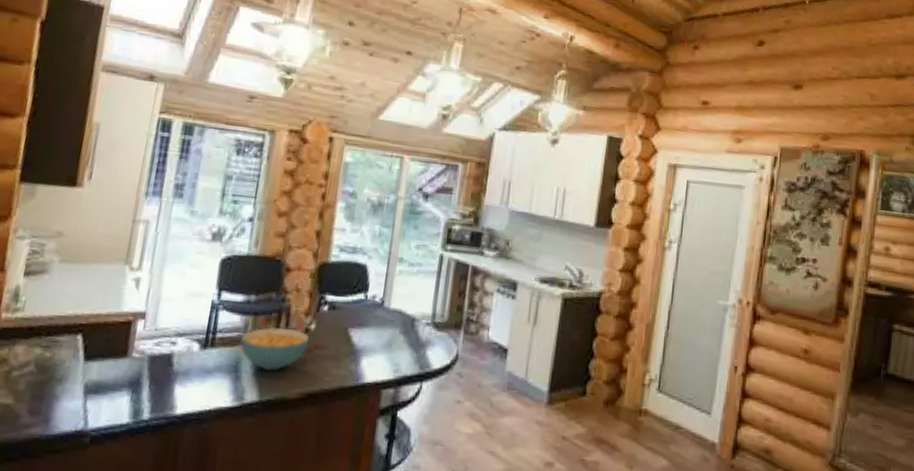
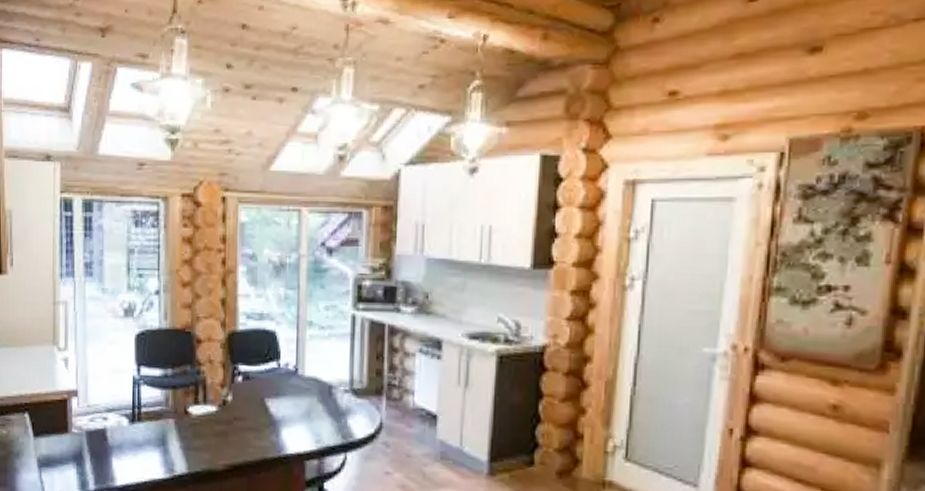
cereal bowl: present [240,327,310,372] -> none [164,400,228,444]

